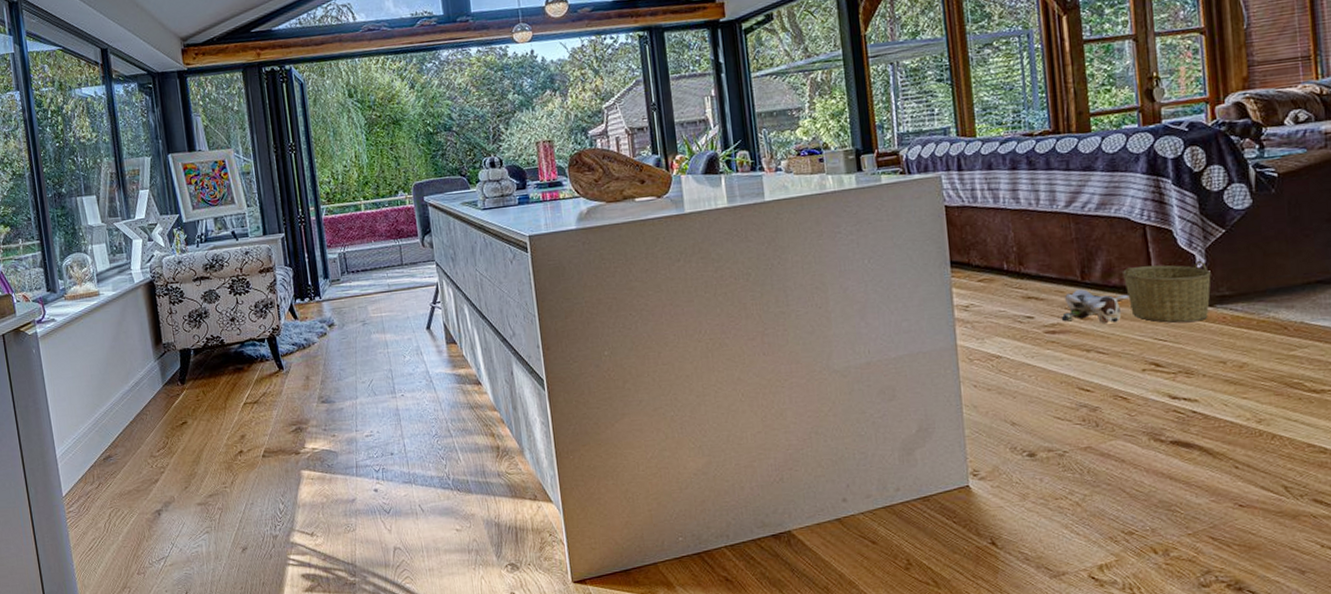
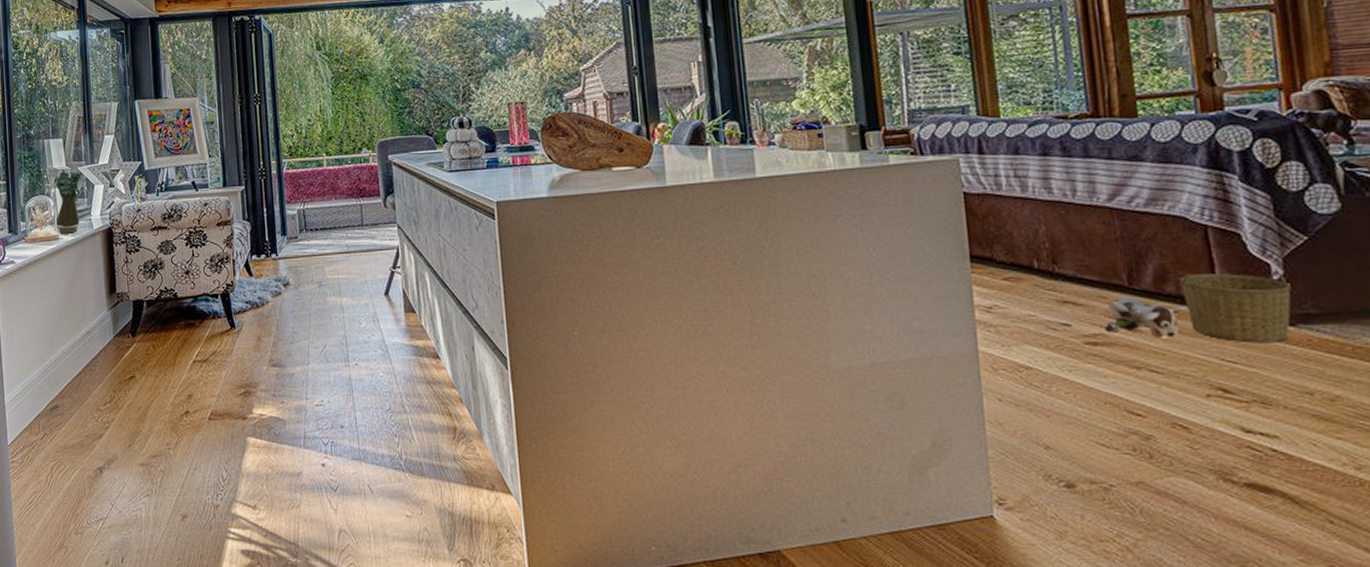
vase: none [89,225,120,290] -> present [53,168,81,235]

